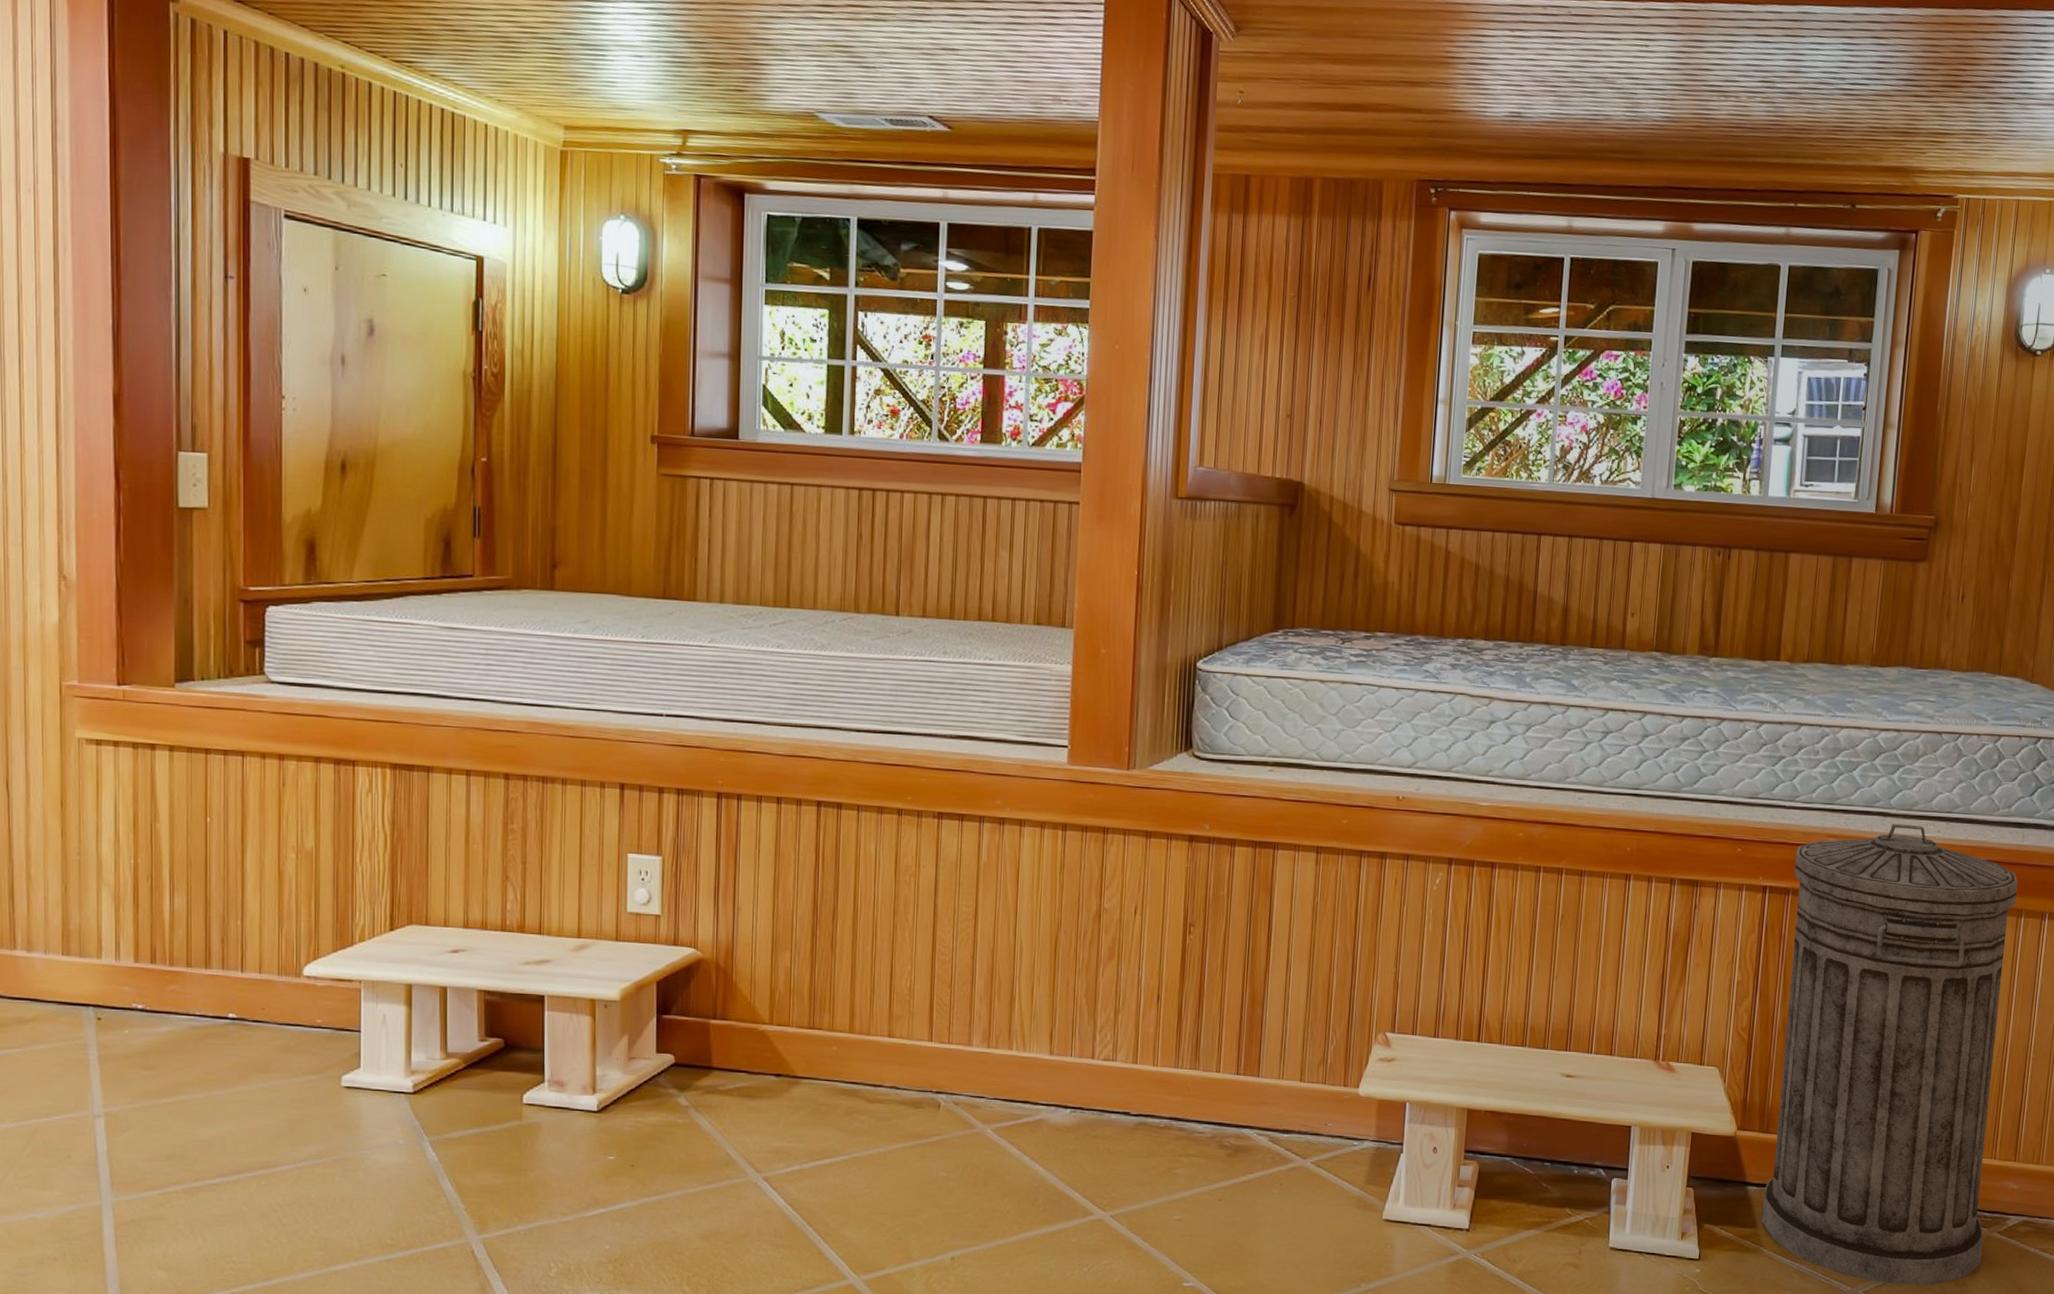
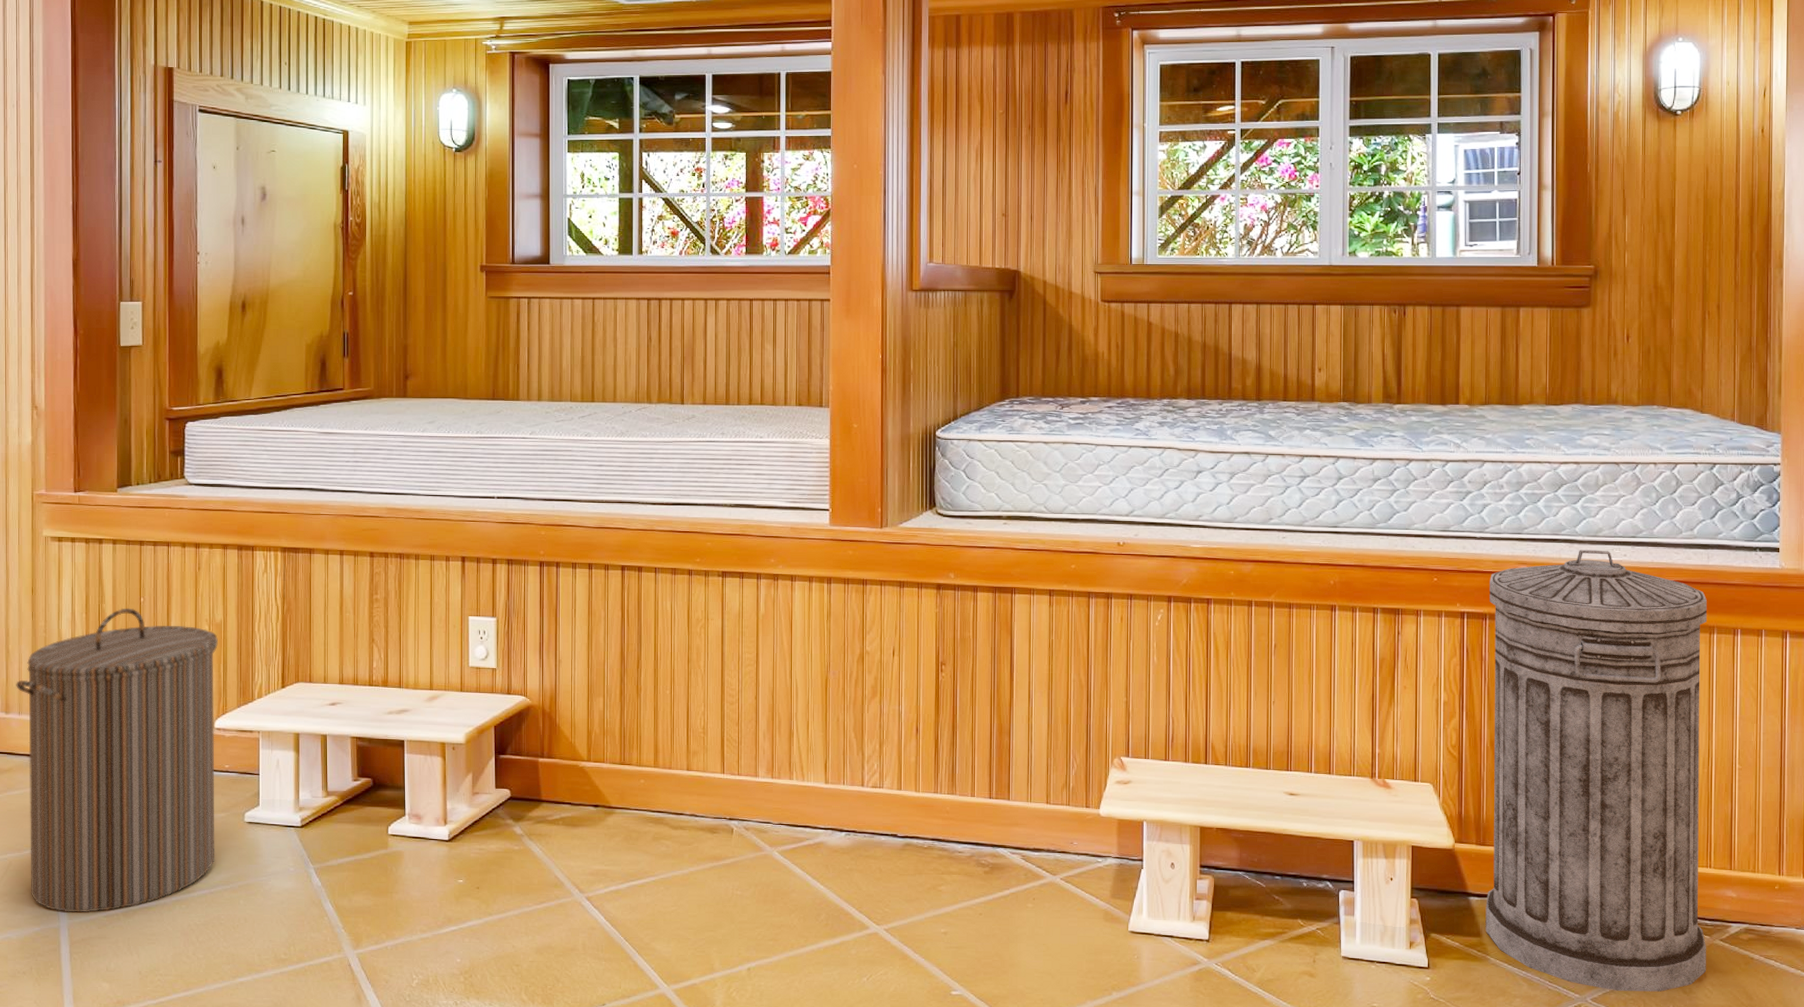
laundry hamper: none [40,828,308,1190] -> present [16,608,218,913]

